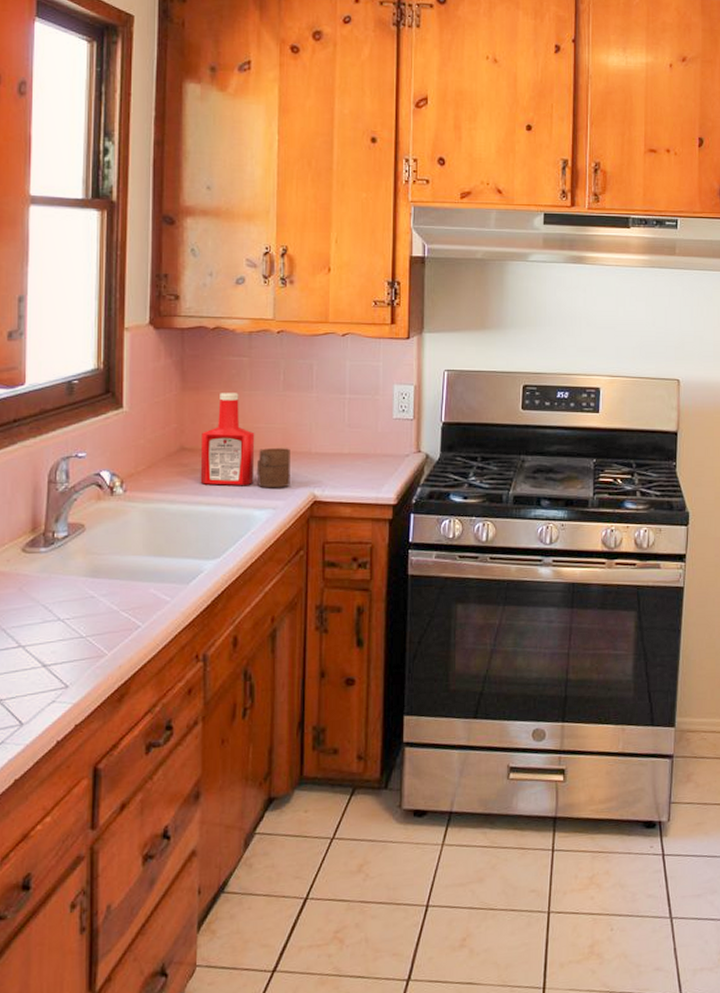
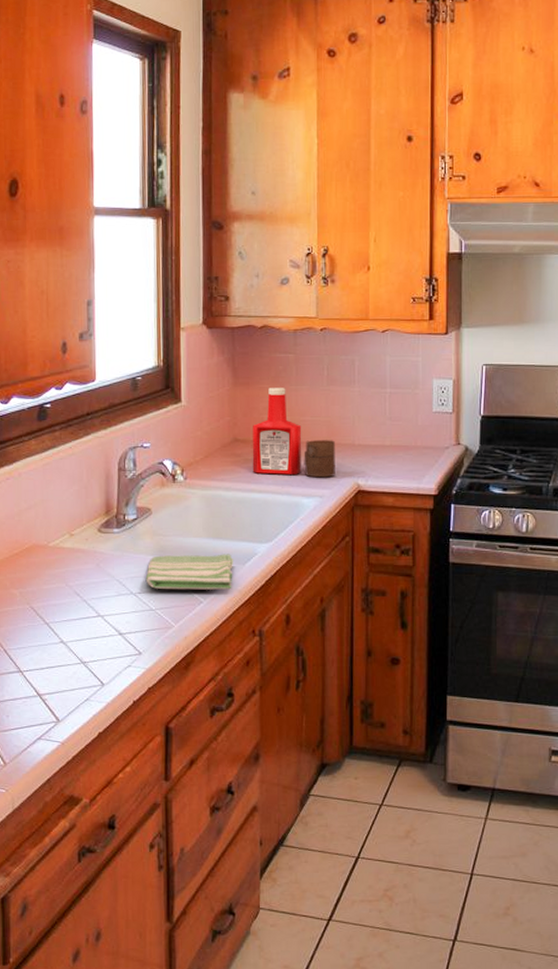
dish towel: none [75,572,177,614] -> present [145,554,234,590]

